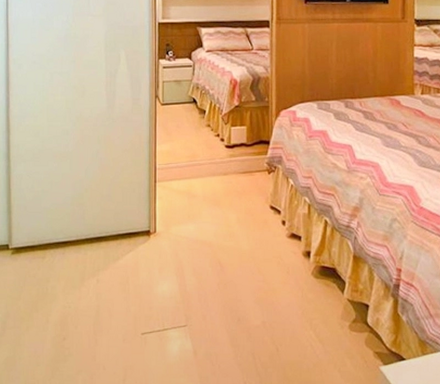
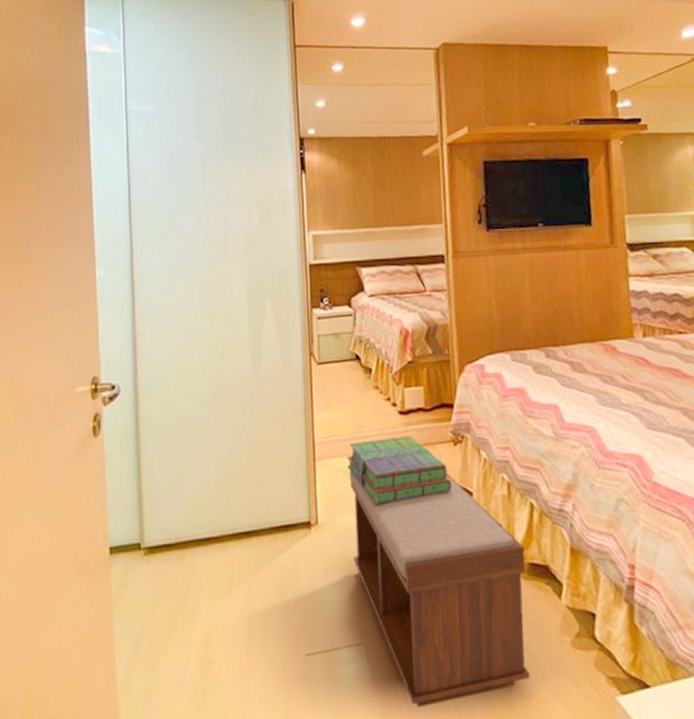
stack of books: none [182,165,265,219] -> present [347,436,452,505]
bench: none [183,191,318,374] -> present [349,471,530,708]

